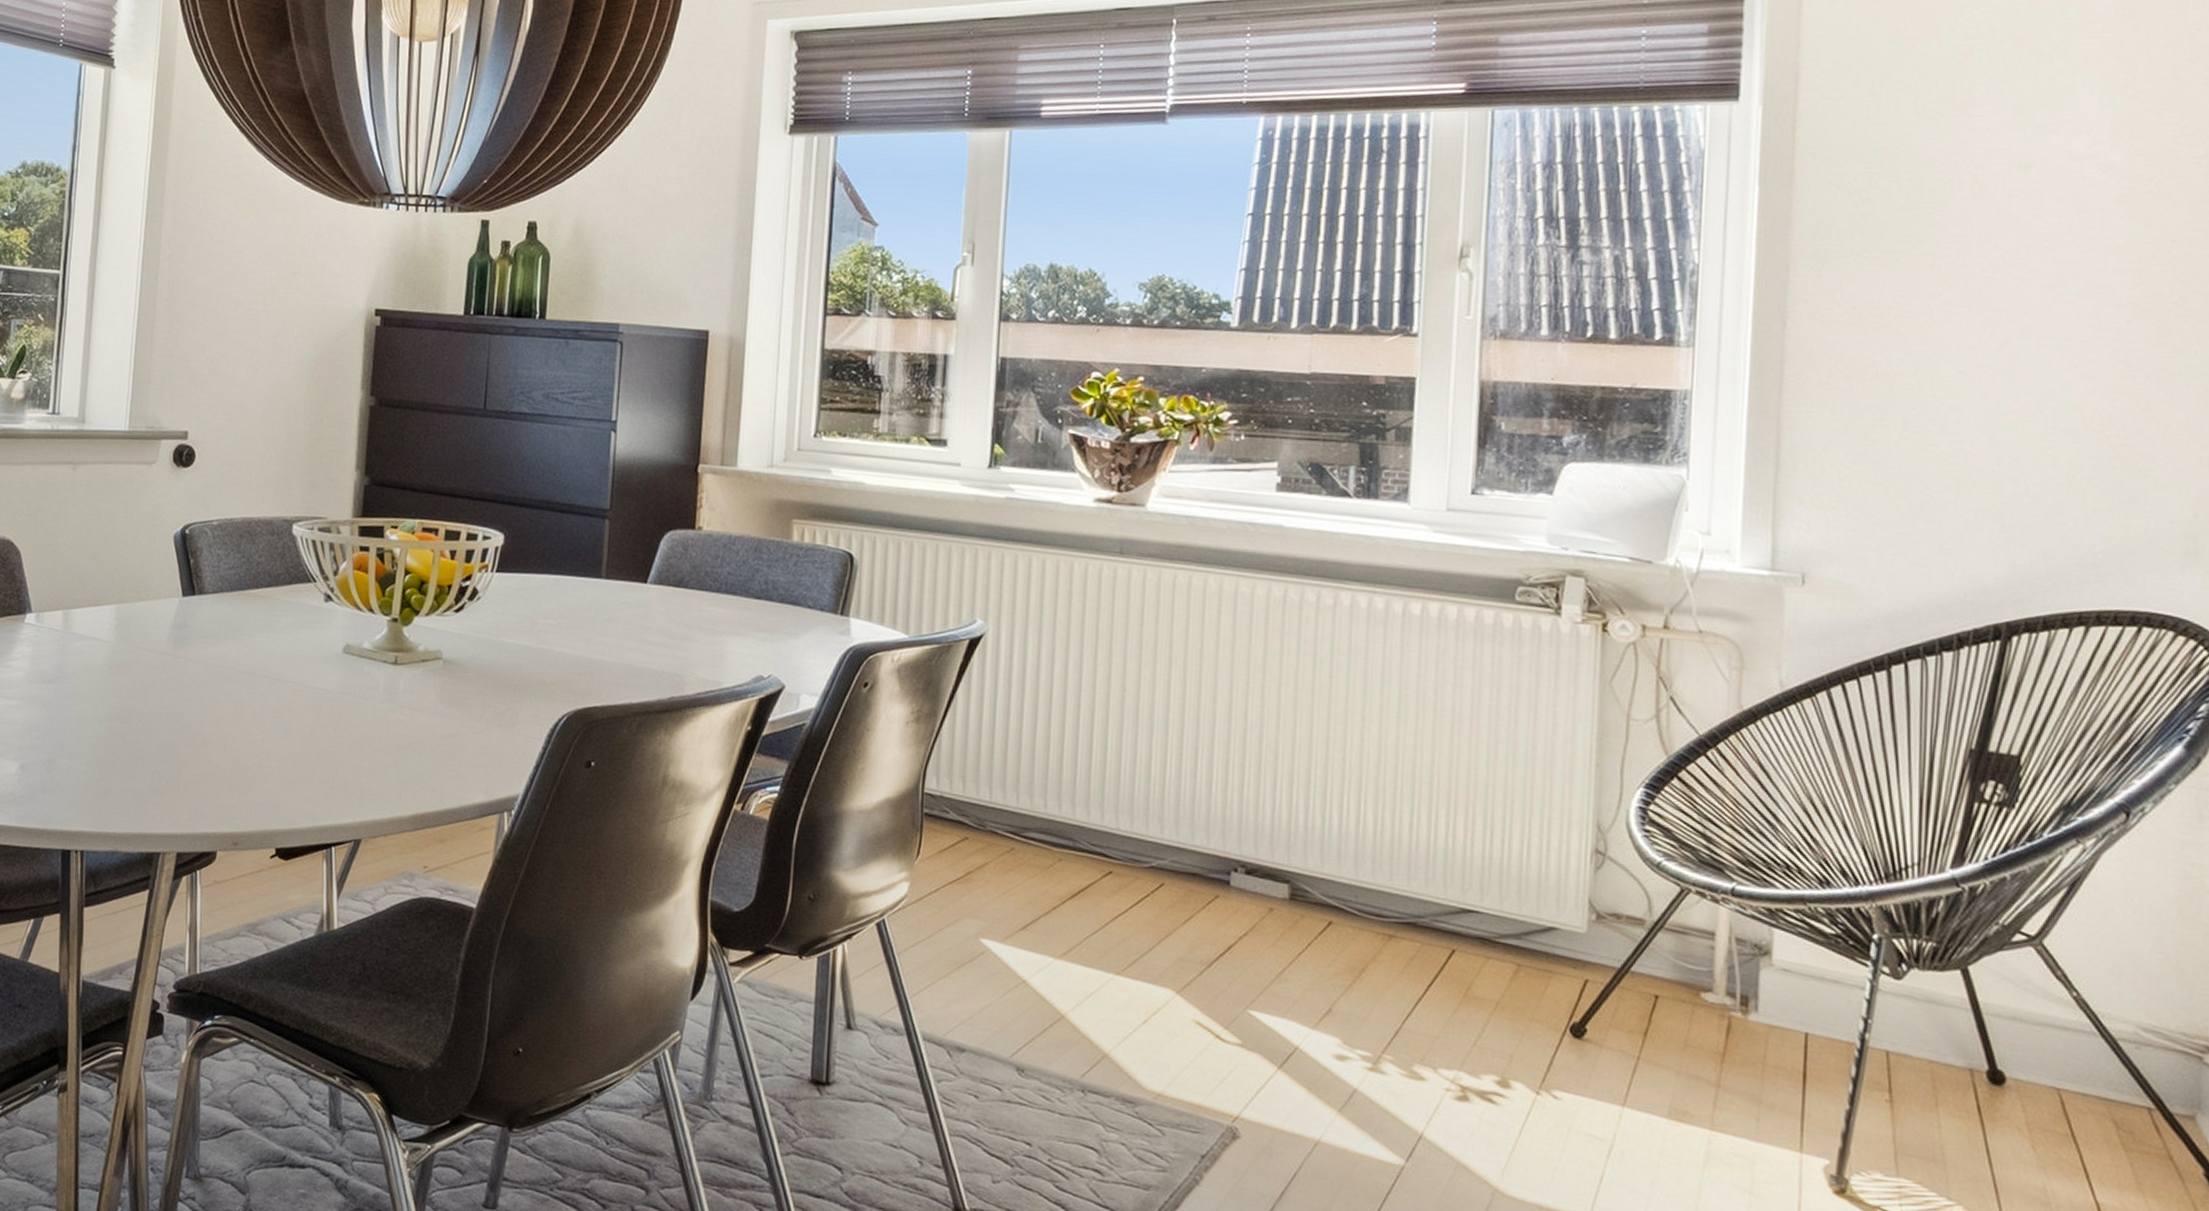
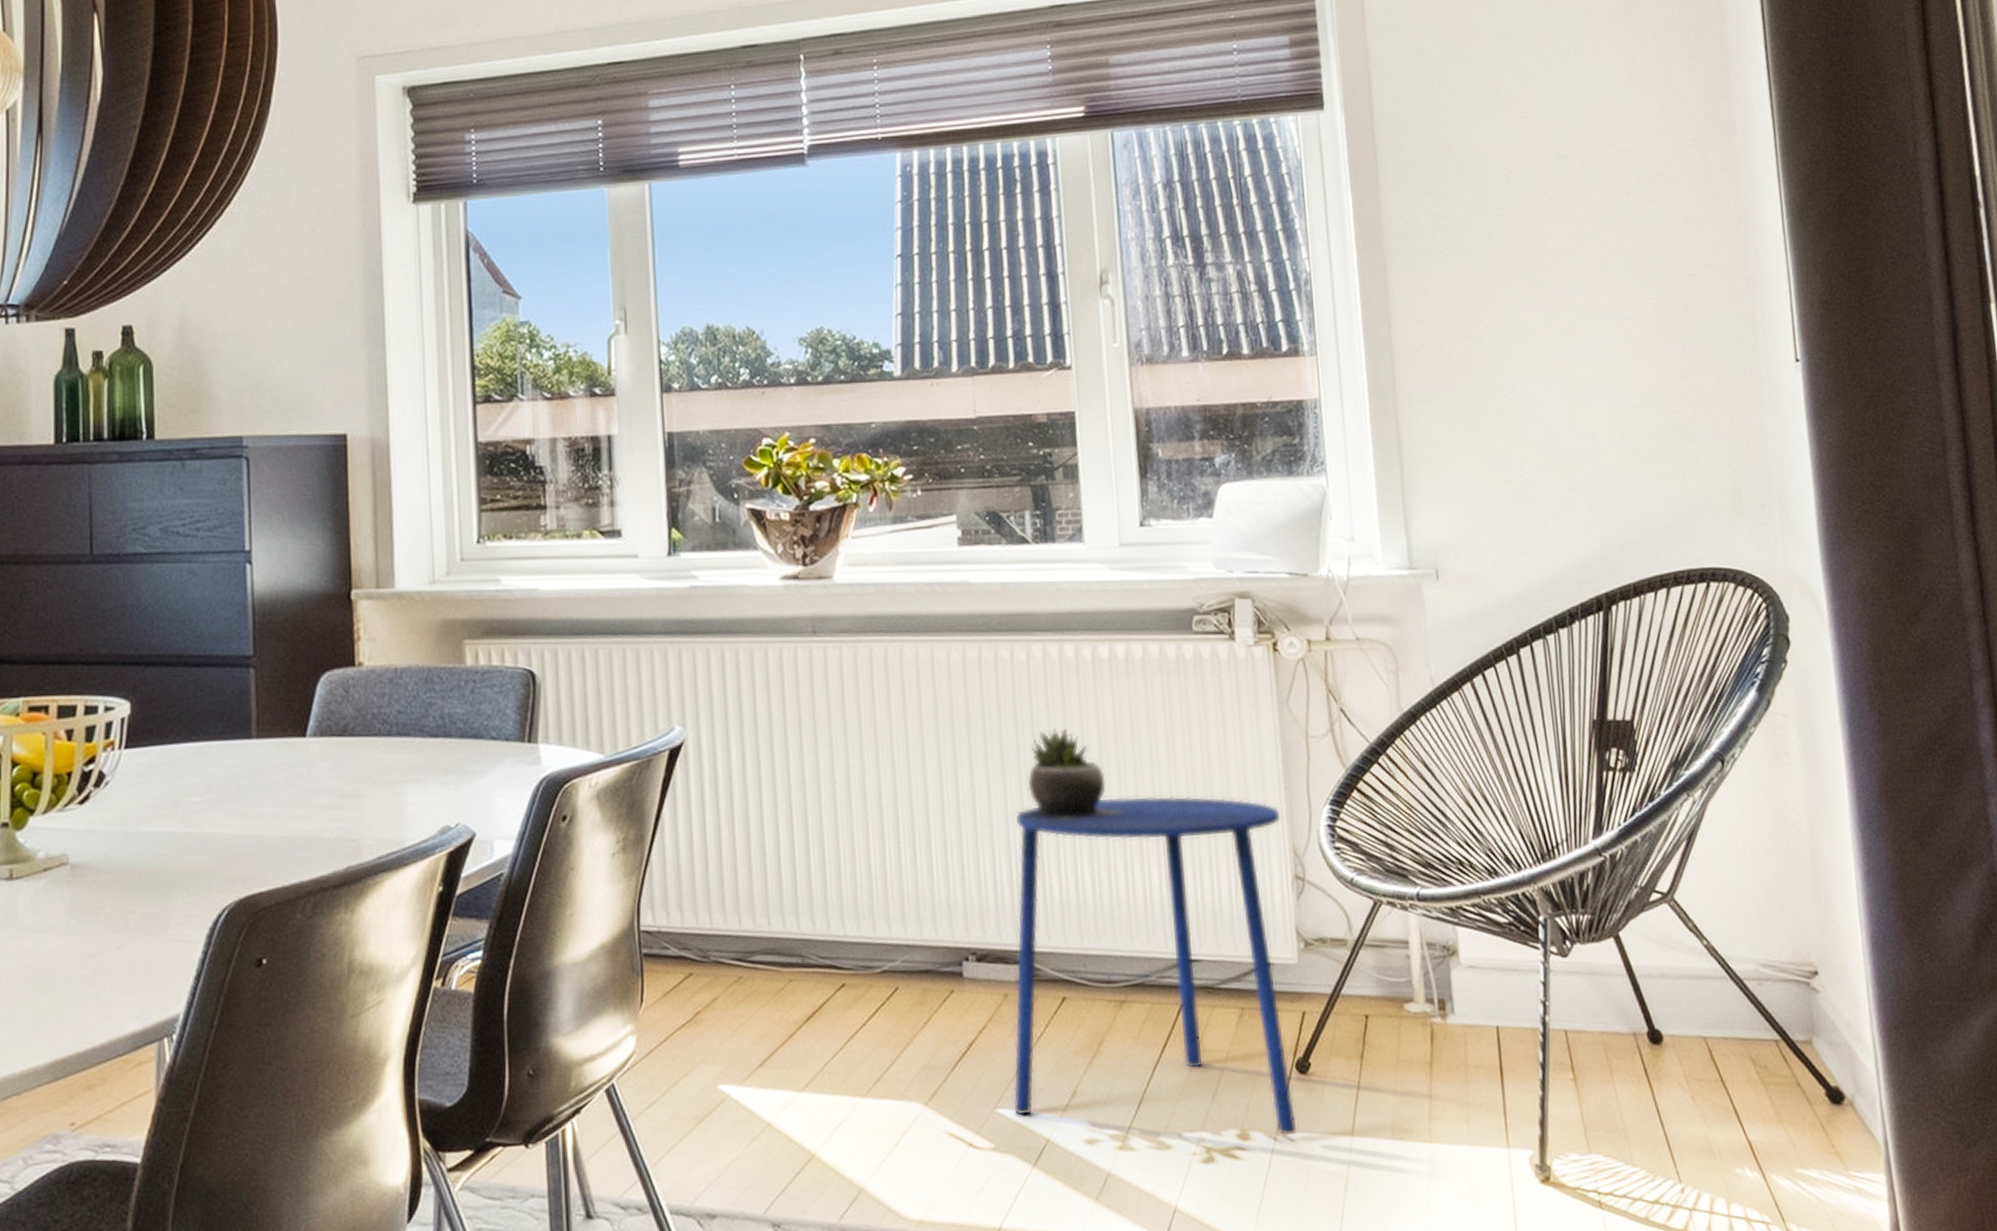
side table: none [1265,741,1588,1094] -> present [1013,795,1298,1136]
succulent plant: none [1303,673,1418,763] -> present [1016,728,1125,820]

